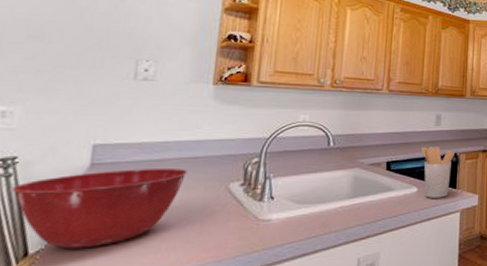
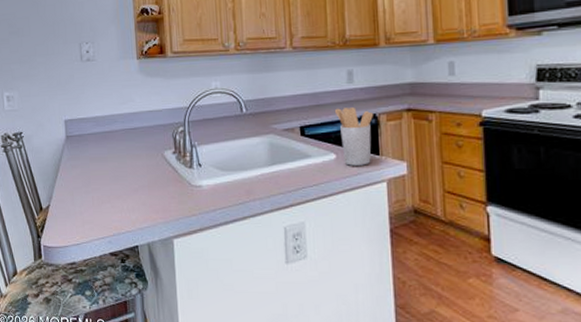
mixing bowl: present [12,169,188,249] -> none [24,139,132,206]

